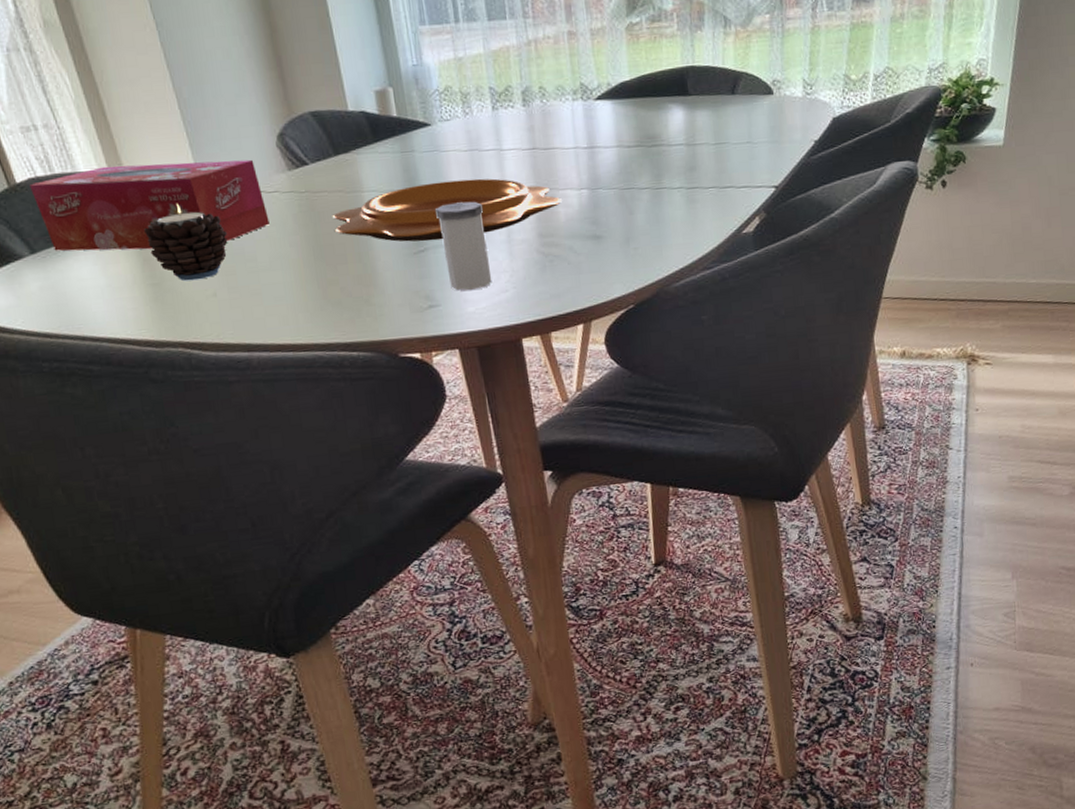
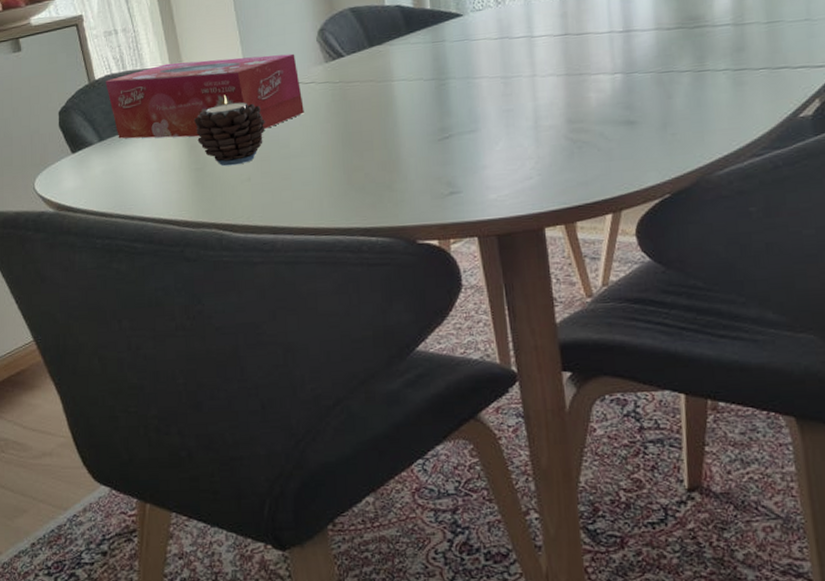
decorative bowl: present [332,178,562,242] -> none [362,65,594,129]
salt shaker: present [436,201,492,291] -> none [463,88,516,178]

